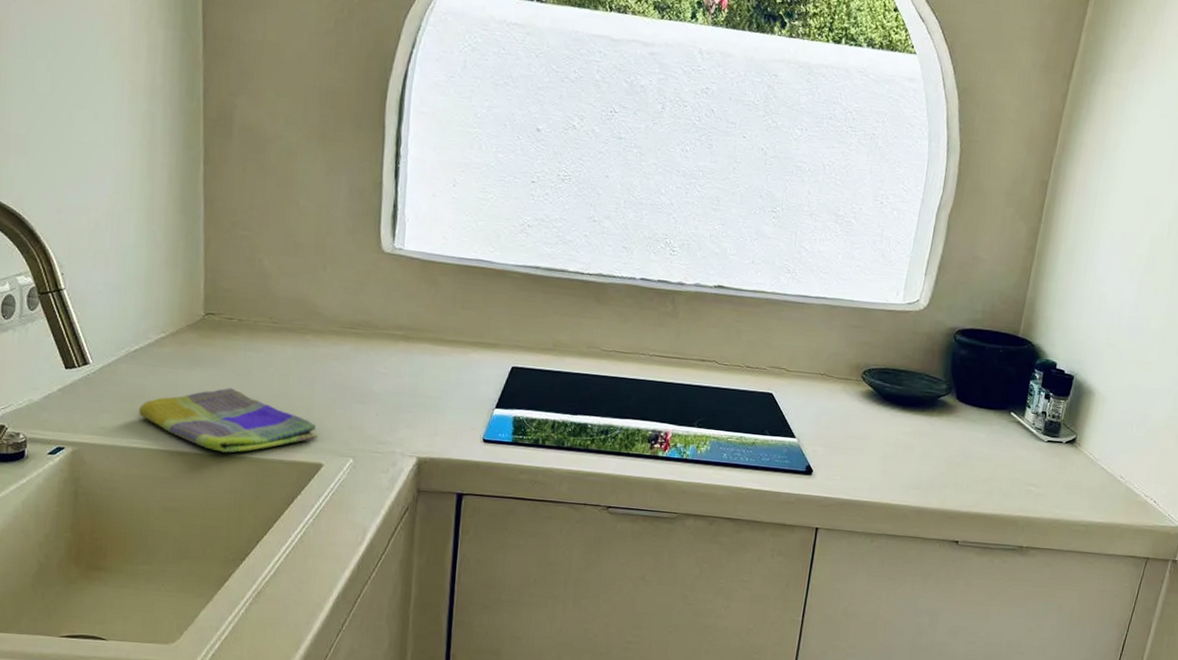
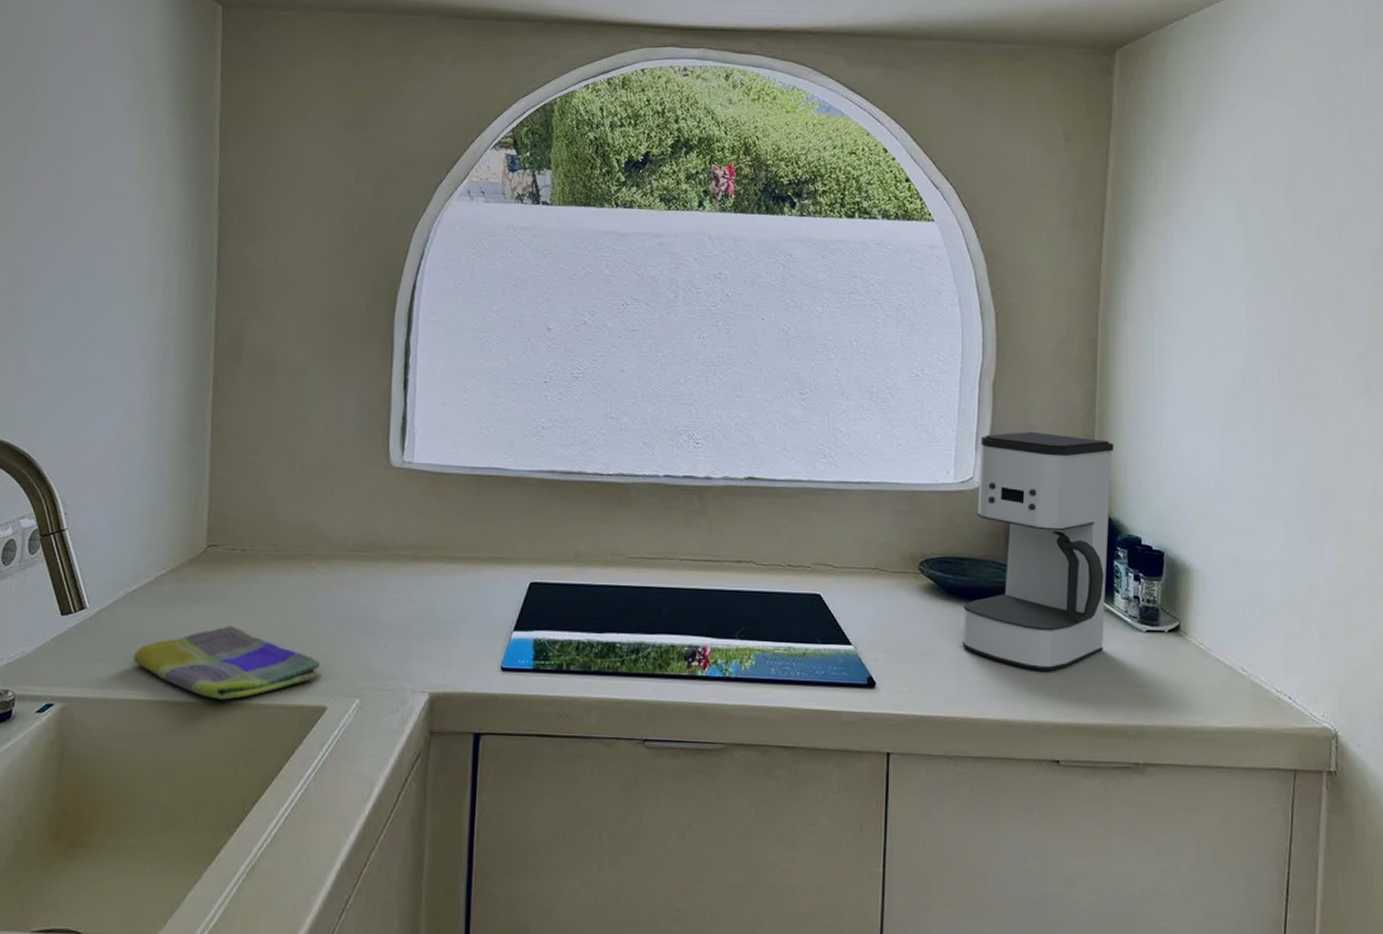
coffee maker: none [890,262,1048,469] -> present [962,432,1114,671]

